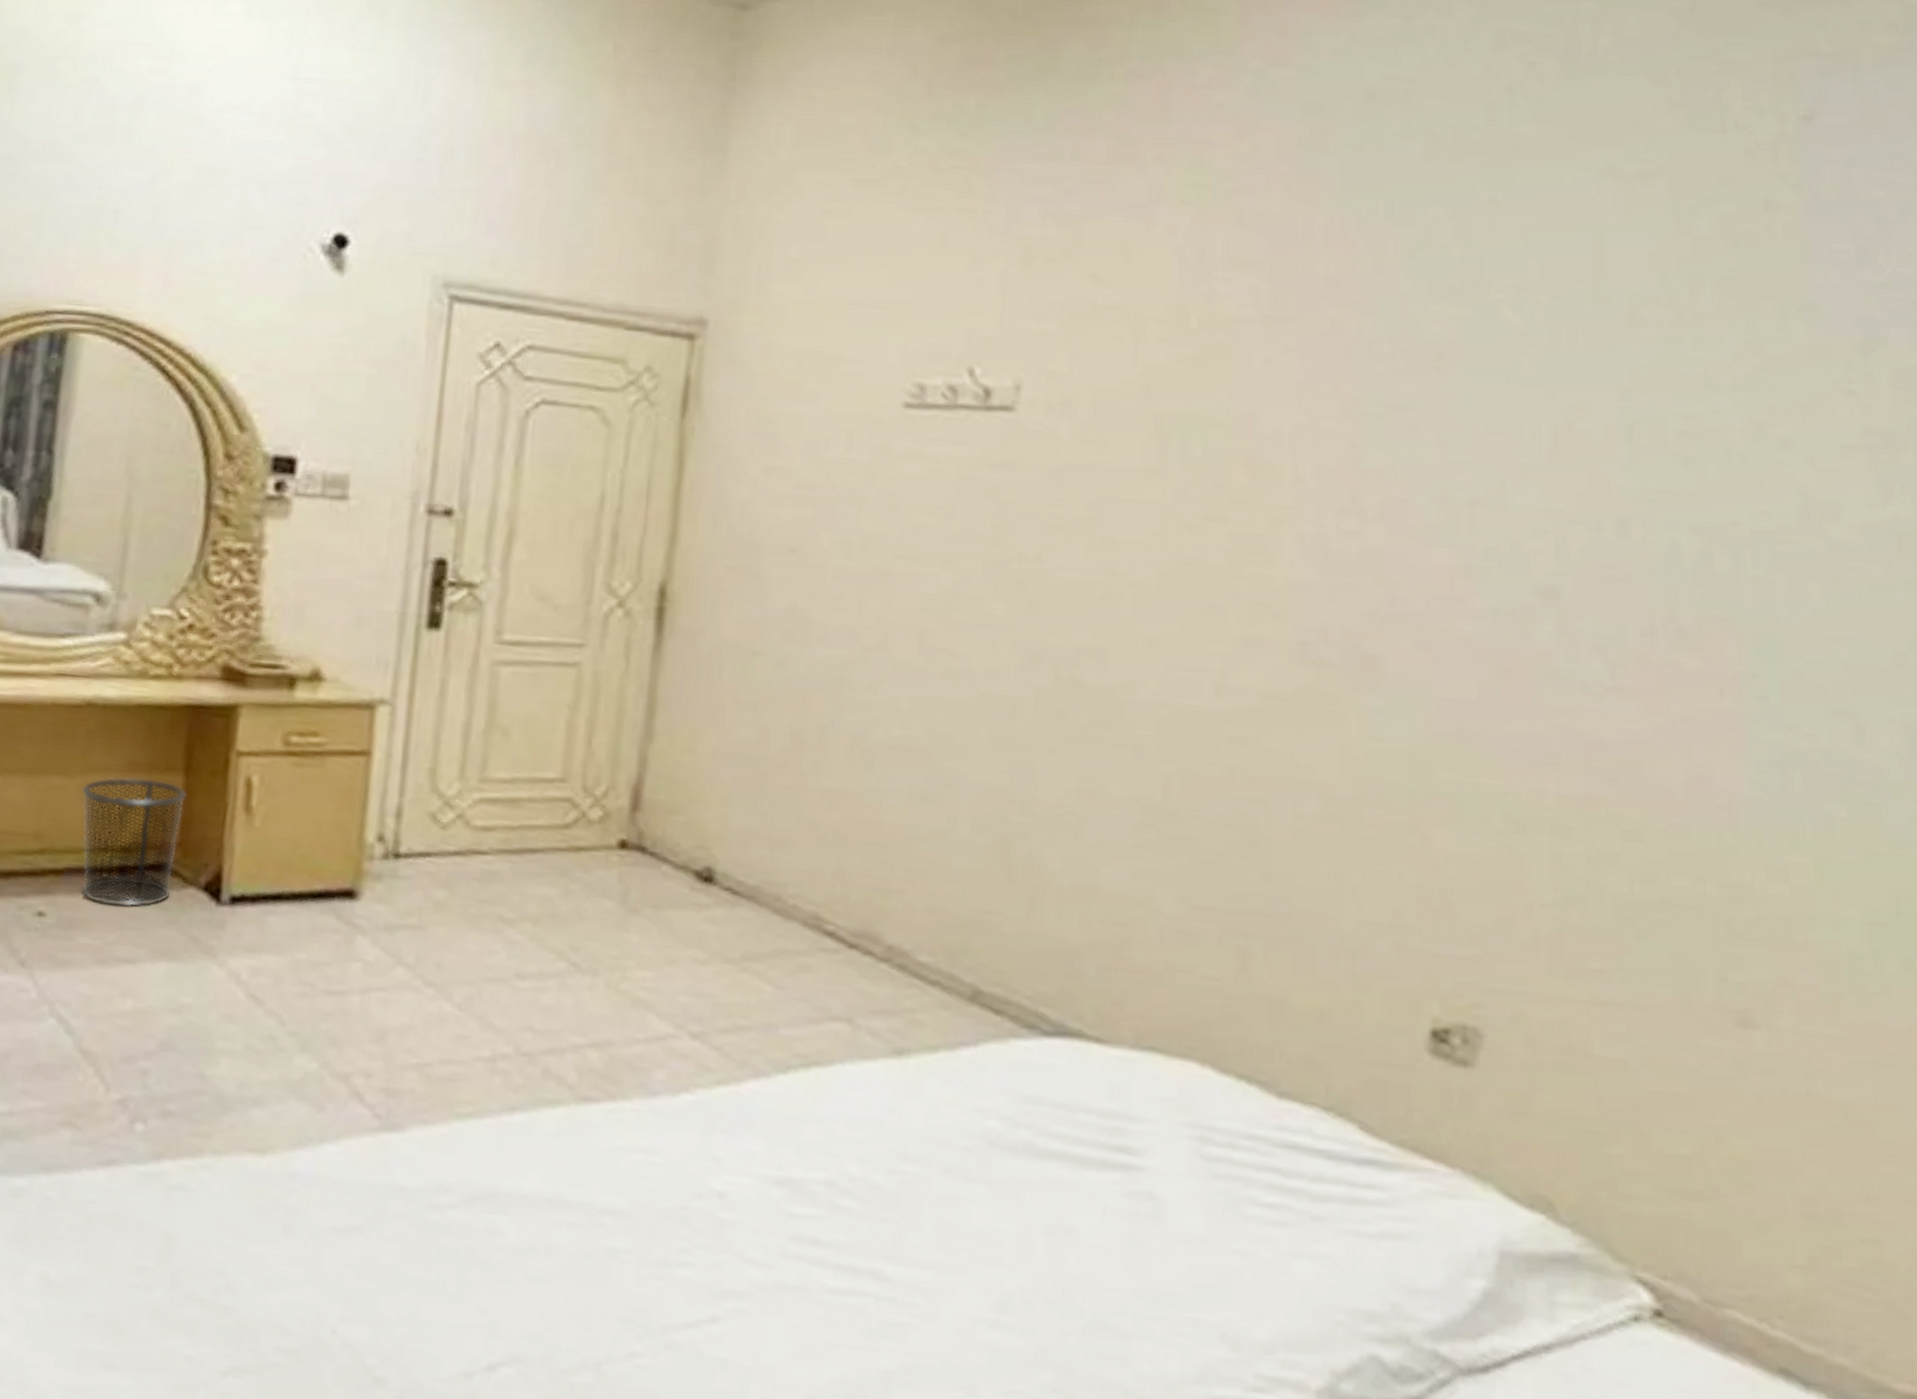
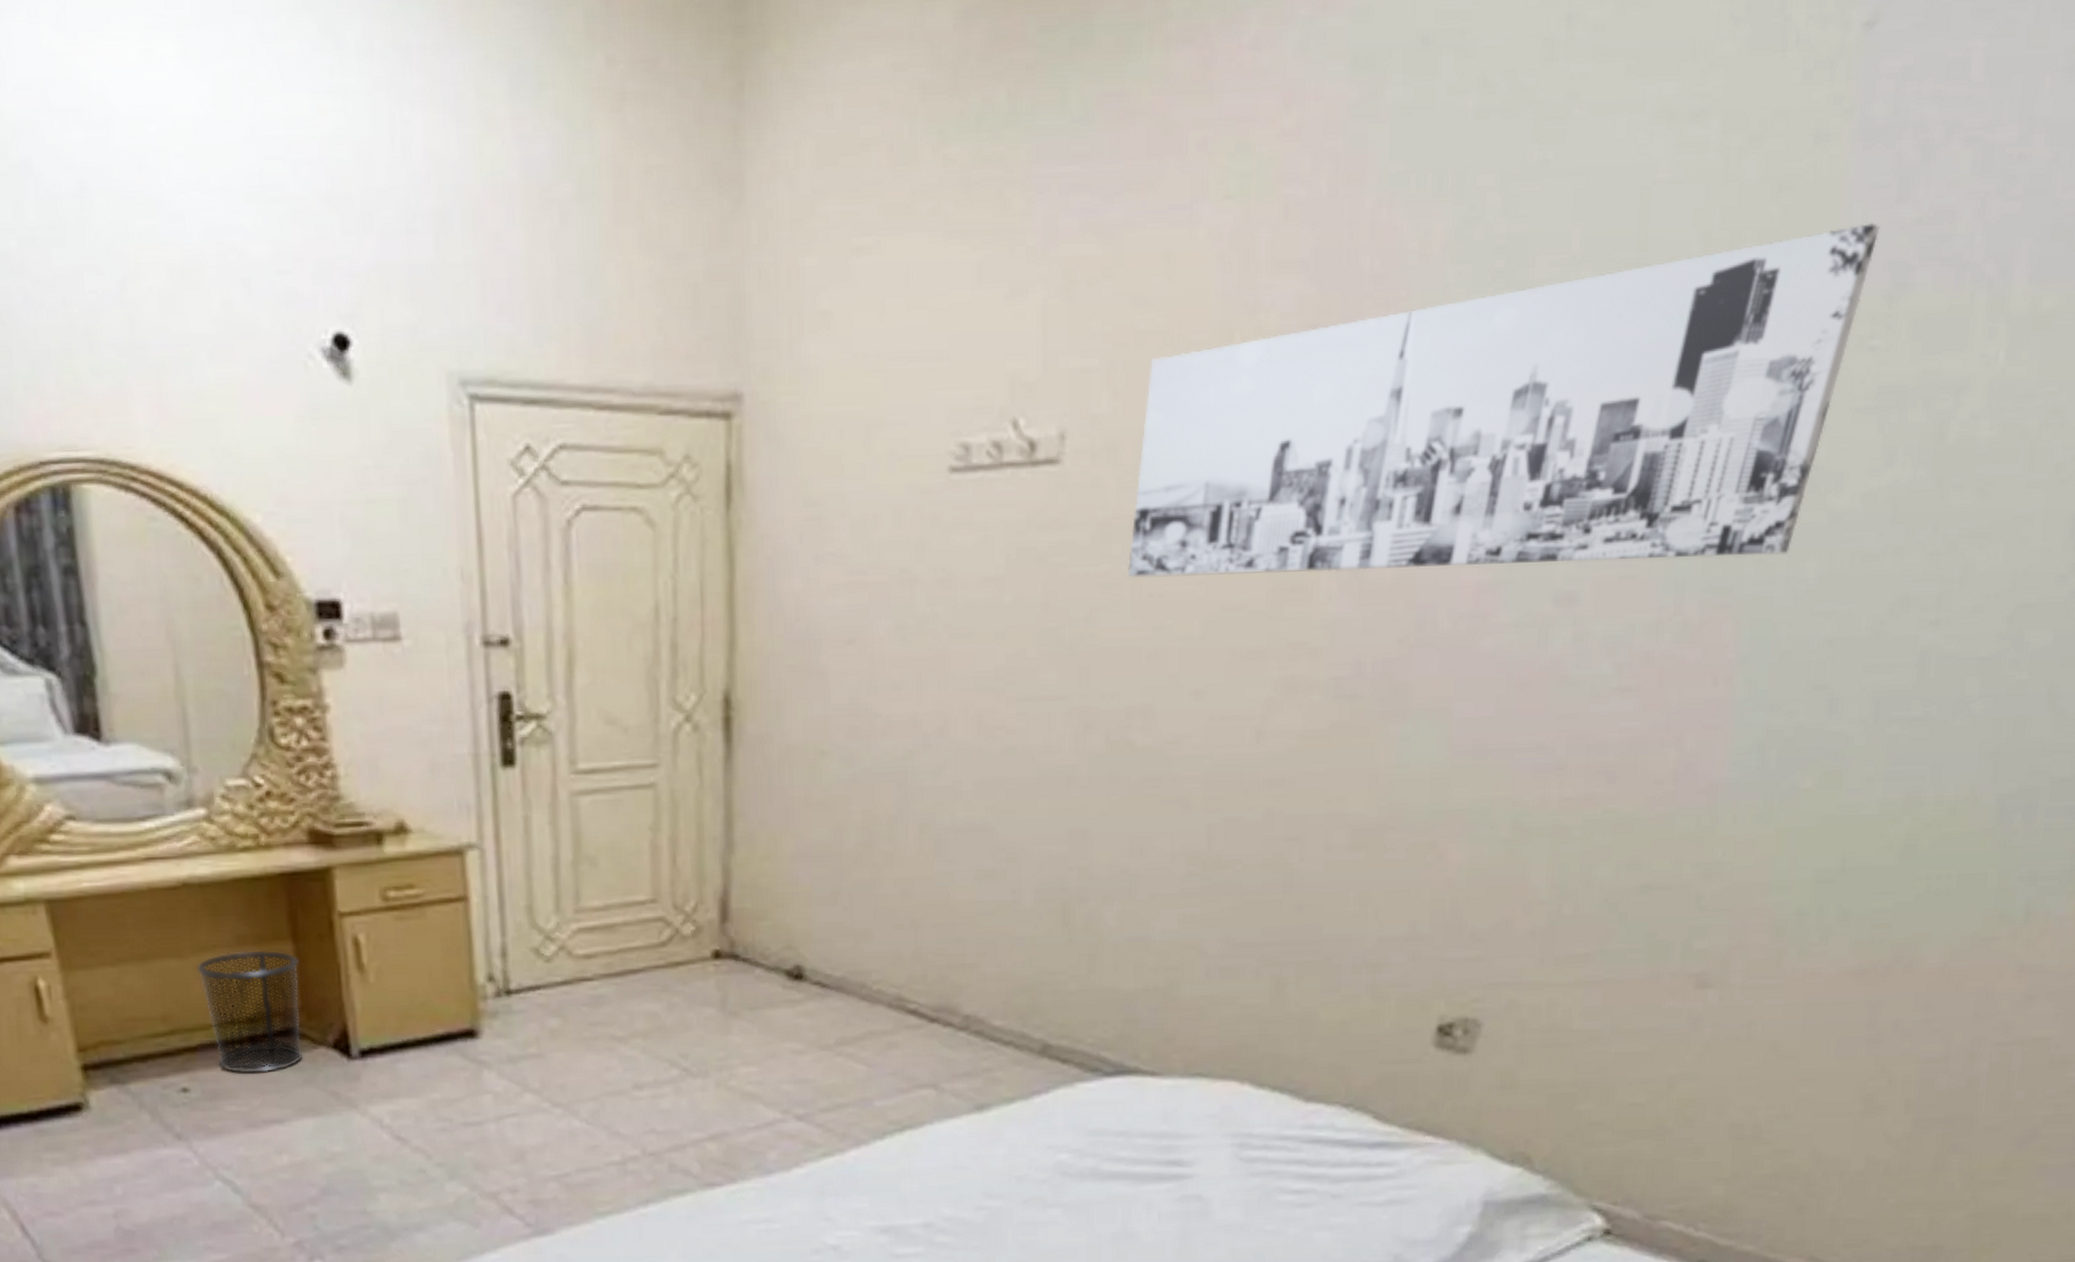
wall art: none [1081,282,1844,575] -> present [1128,223,1881,578]

